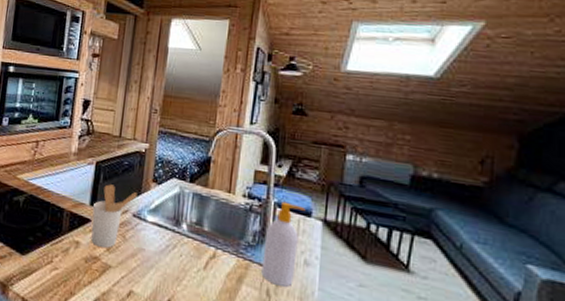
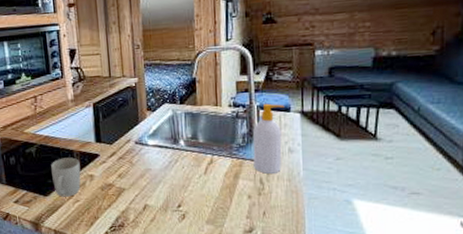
mug: none [34,214,68,262] -> present [51,157,81,197]
utensil holder: present [91,184,137,248] -> none [99,120,136,175]

